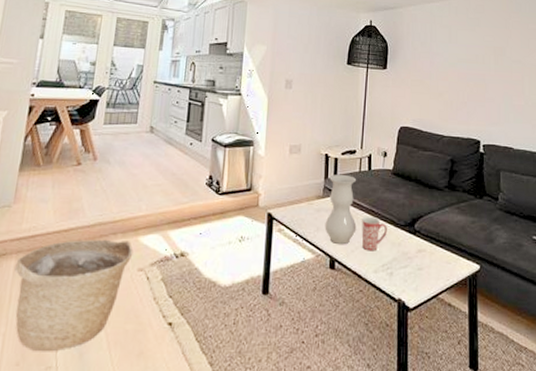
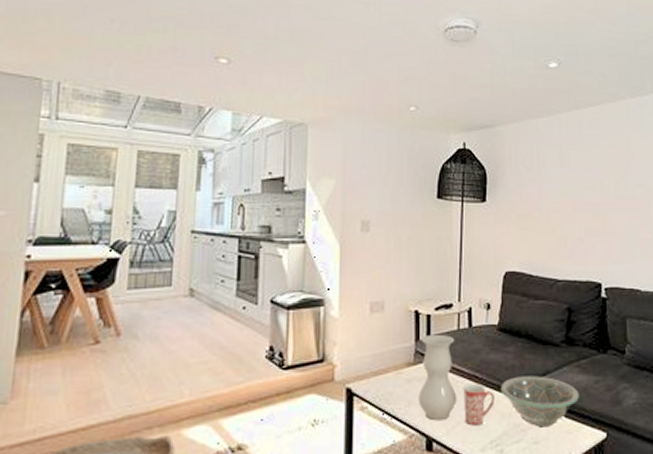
decorative bowl: none [392,213,458,257] -> present [500,376,579,428]

